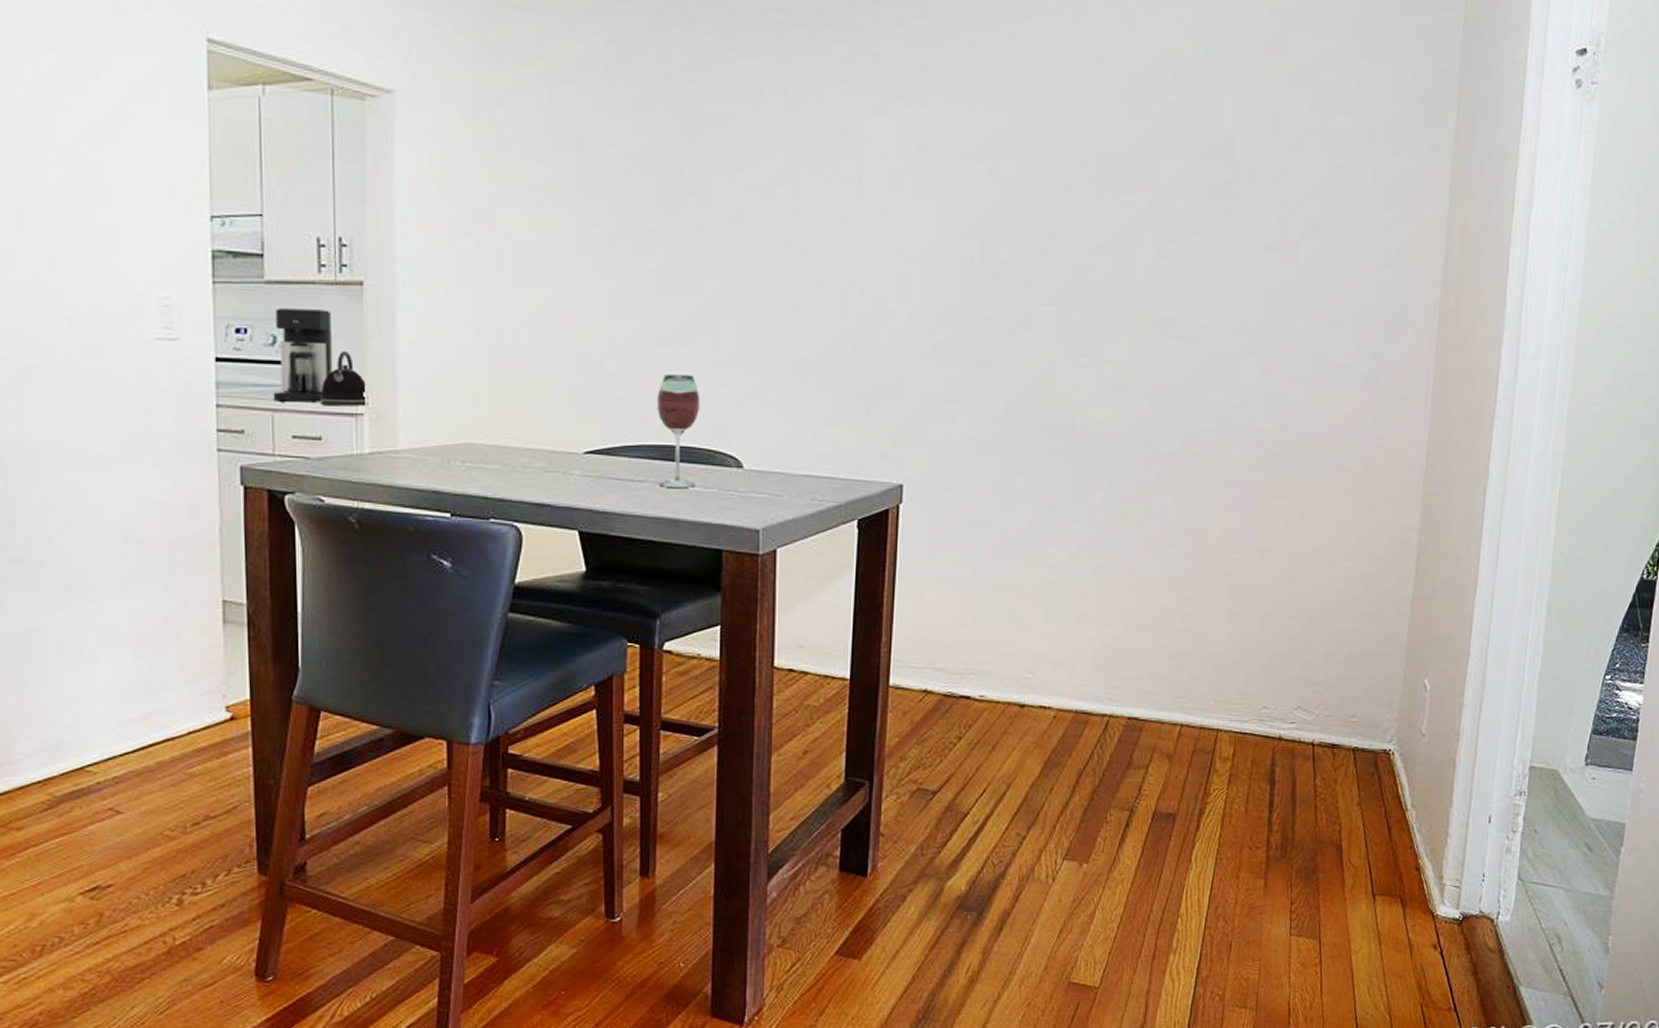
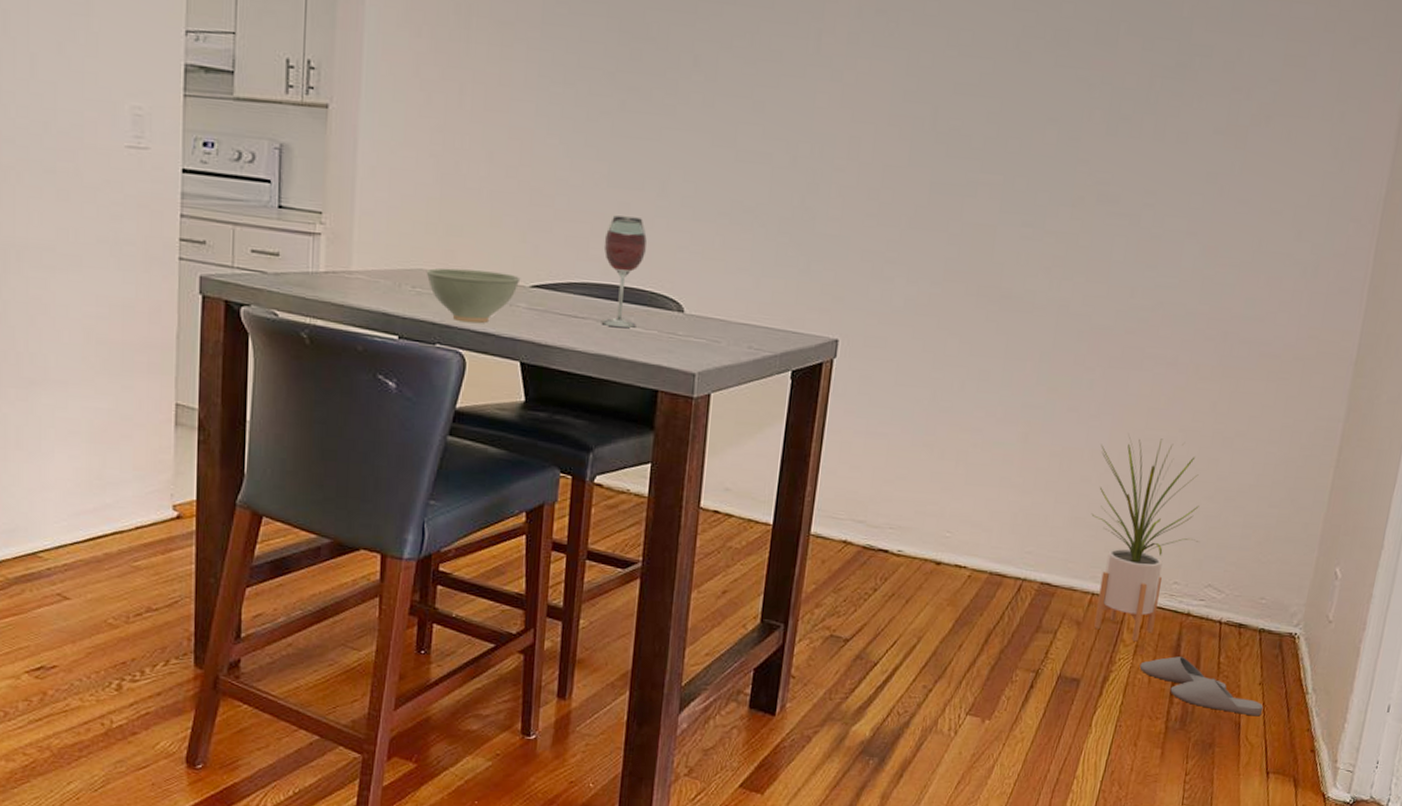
coffee maker: present [273,308,332,403] -> none [235,125,295,220]
kettle: present [321,350,369,407] -> none [281,170,327,227]
bowl: none [475,440,573,495] -> present [426,268,521,324]
house plant: none [1173,559,1285,771] -> present [1091,434,1199,642]
slippers: none [1235,783,1364,838] -> present [1139,656,1264,717]

